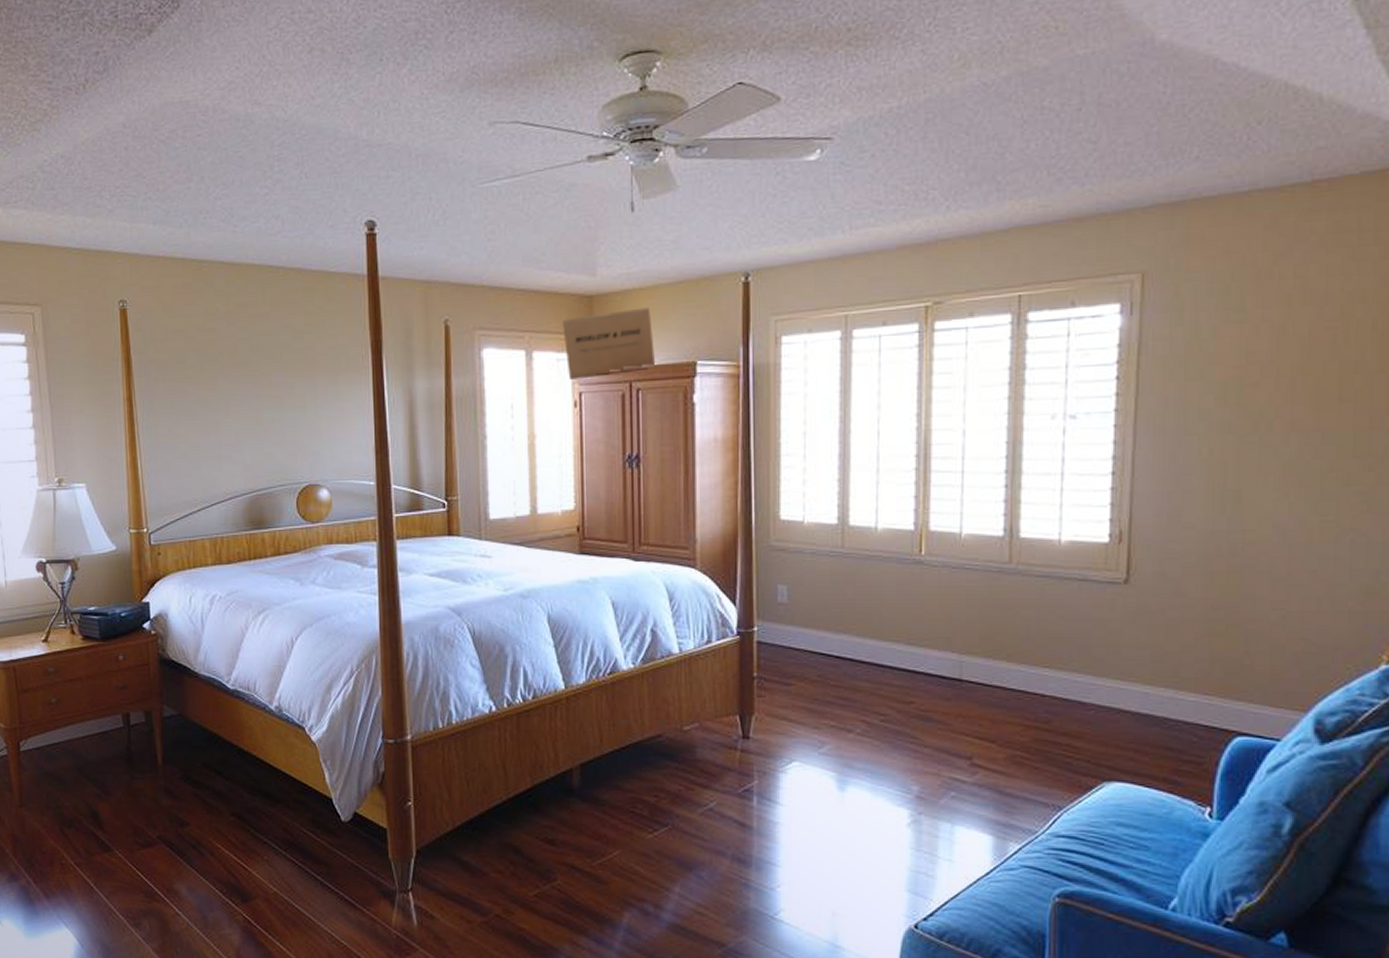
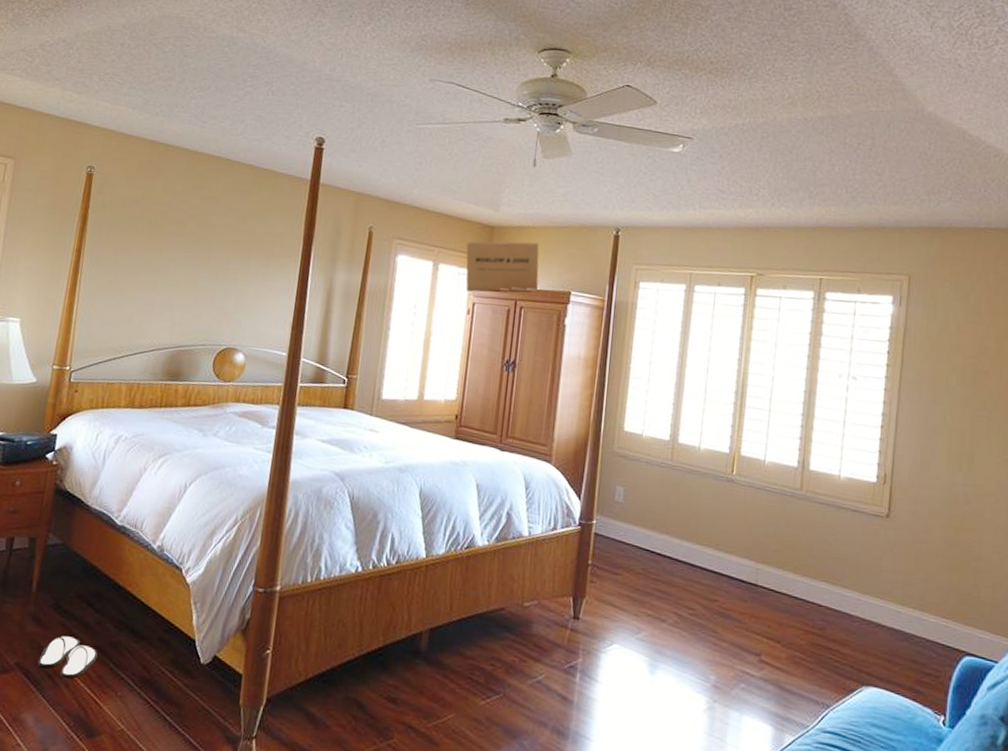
slippers: none [179,806,236,847] -> present [37,636,98,679]

